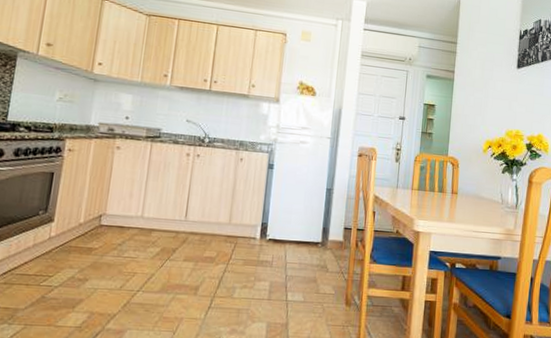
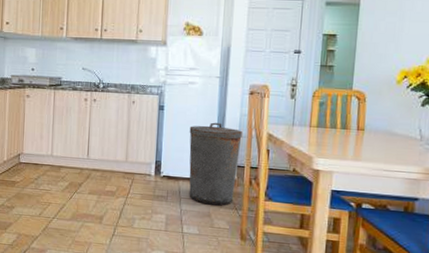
trash can: none [295,183,350,270] -> present [189,122,242,206]

